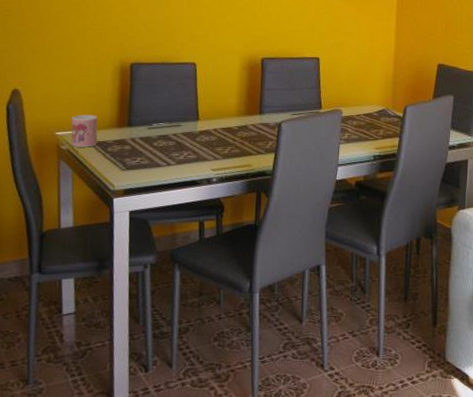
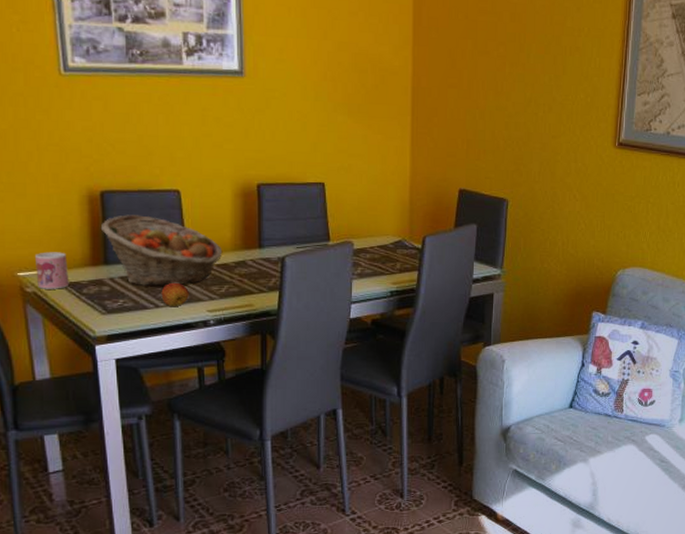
fruit basket: none [127,83,228,147] -> present [100,215,223,287]
fruit: none [173,143,197,166] -> present [161,282,189,307]

